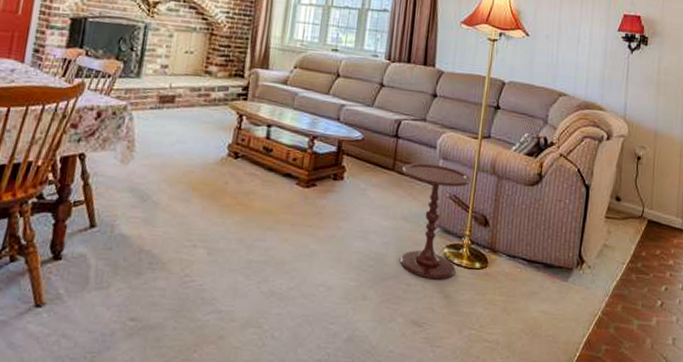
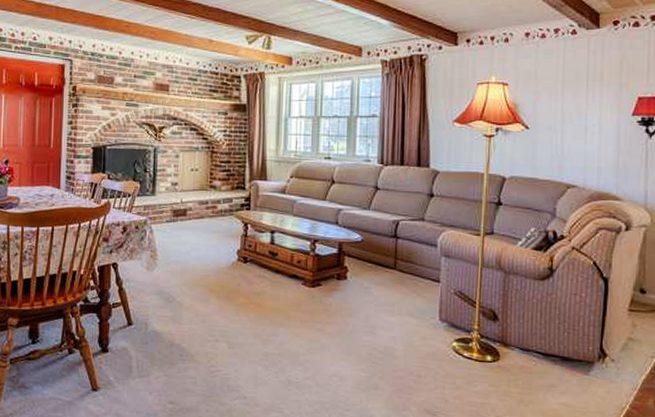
side table: present [399,162,471,280] -> none [404,261,476,372]

